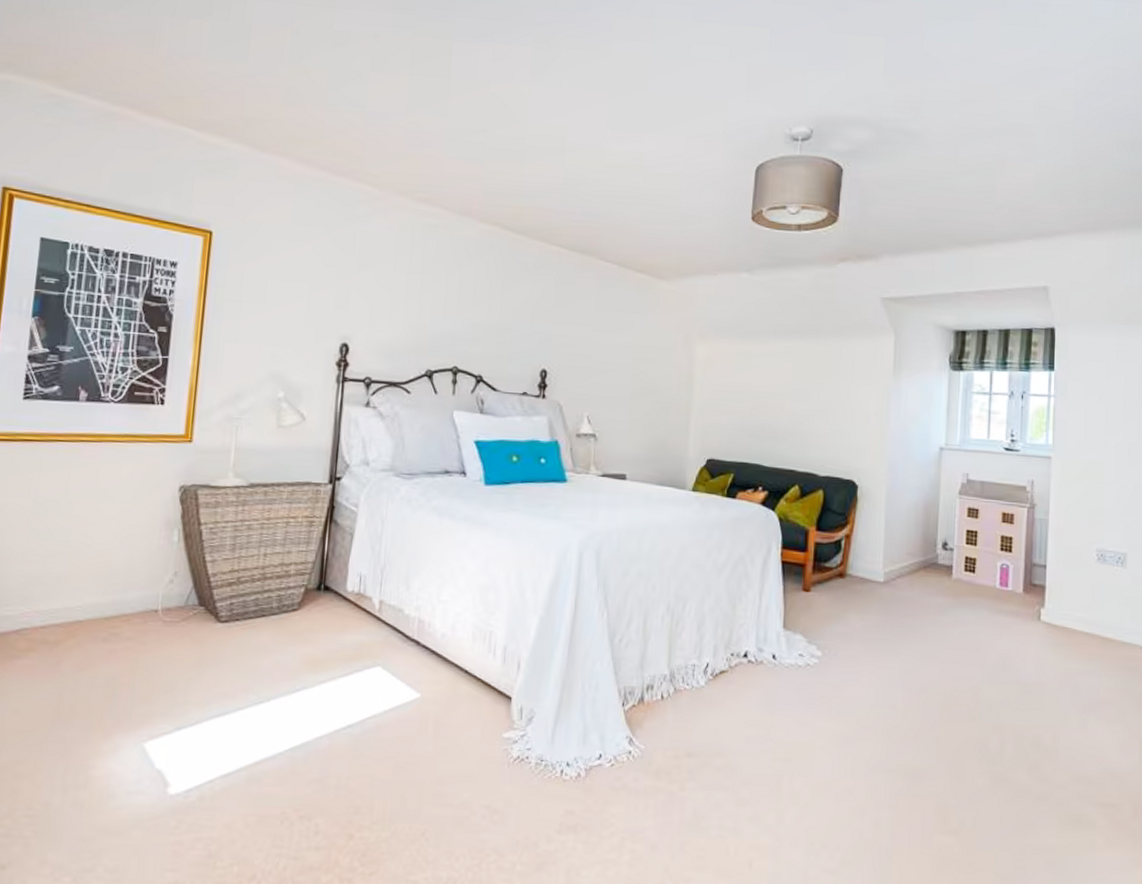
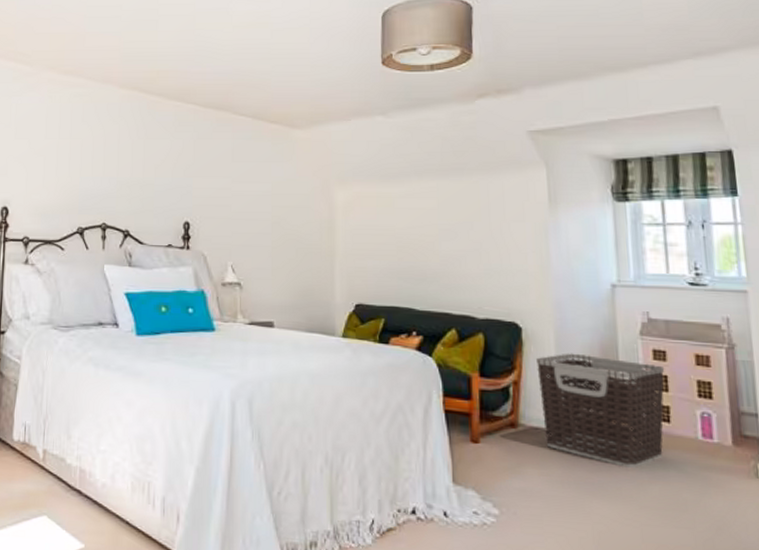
clothes hamper: none [867,509,976,613] -> present [536,353,665,468]

